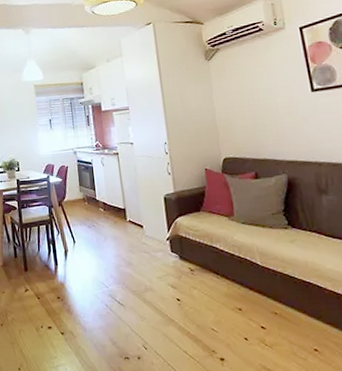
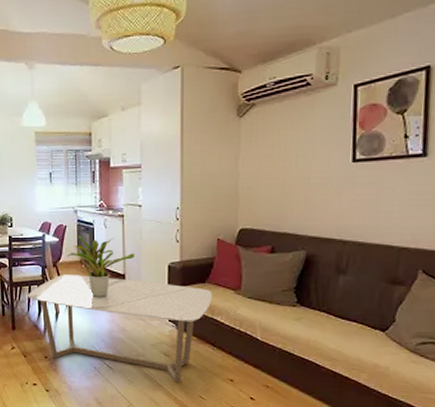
coffee table: none [37,212,209,316] -> present [27,275,212,383]
potted plant: none [71,174,133,234] -> present [67,235,135,298]

